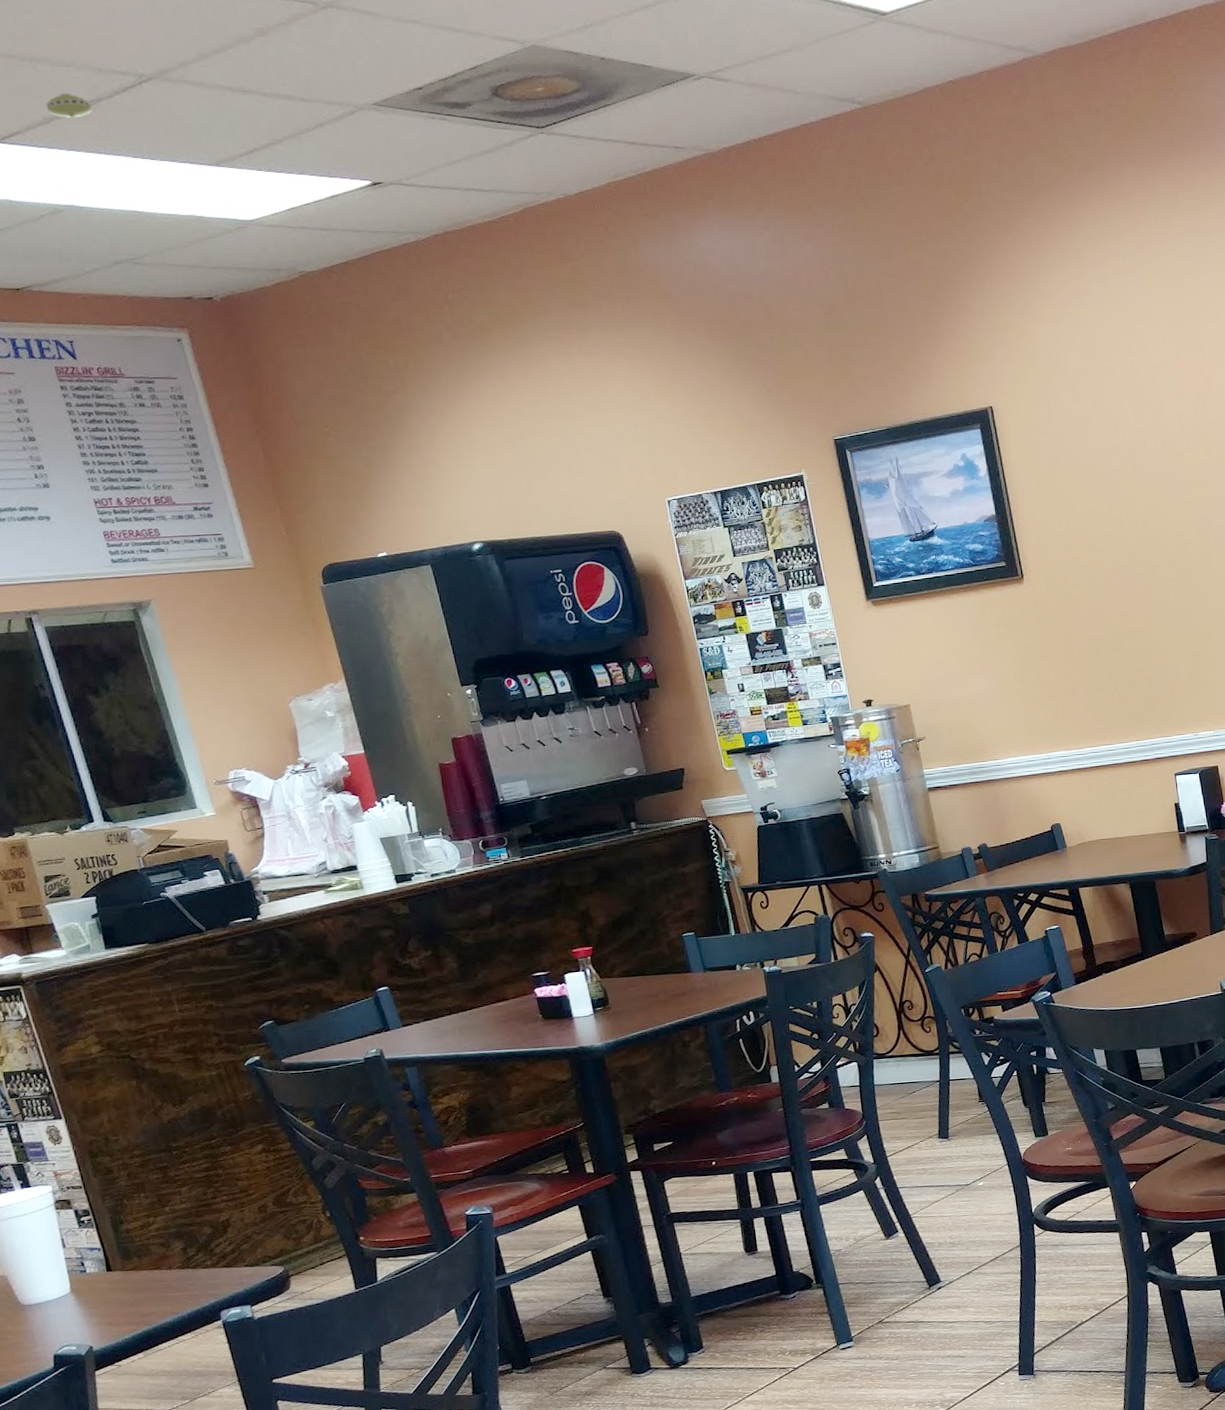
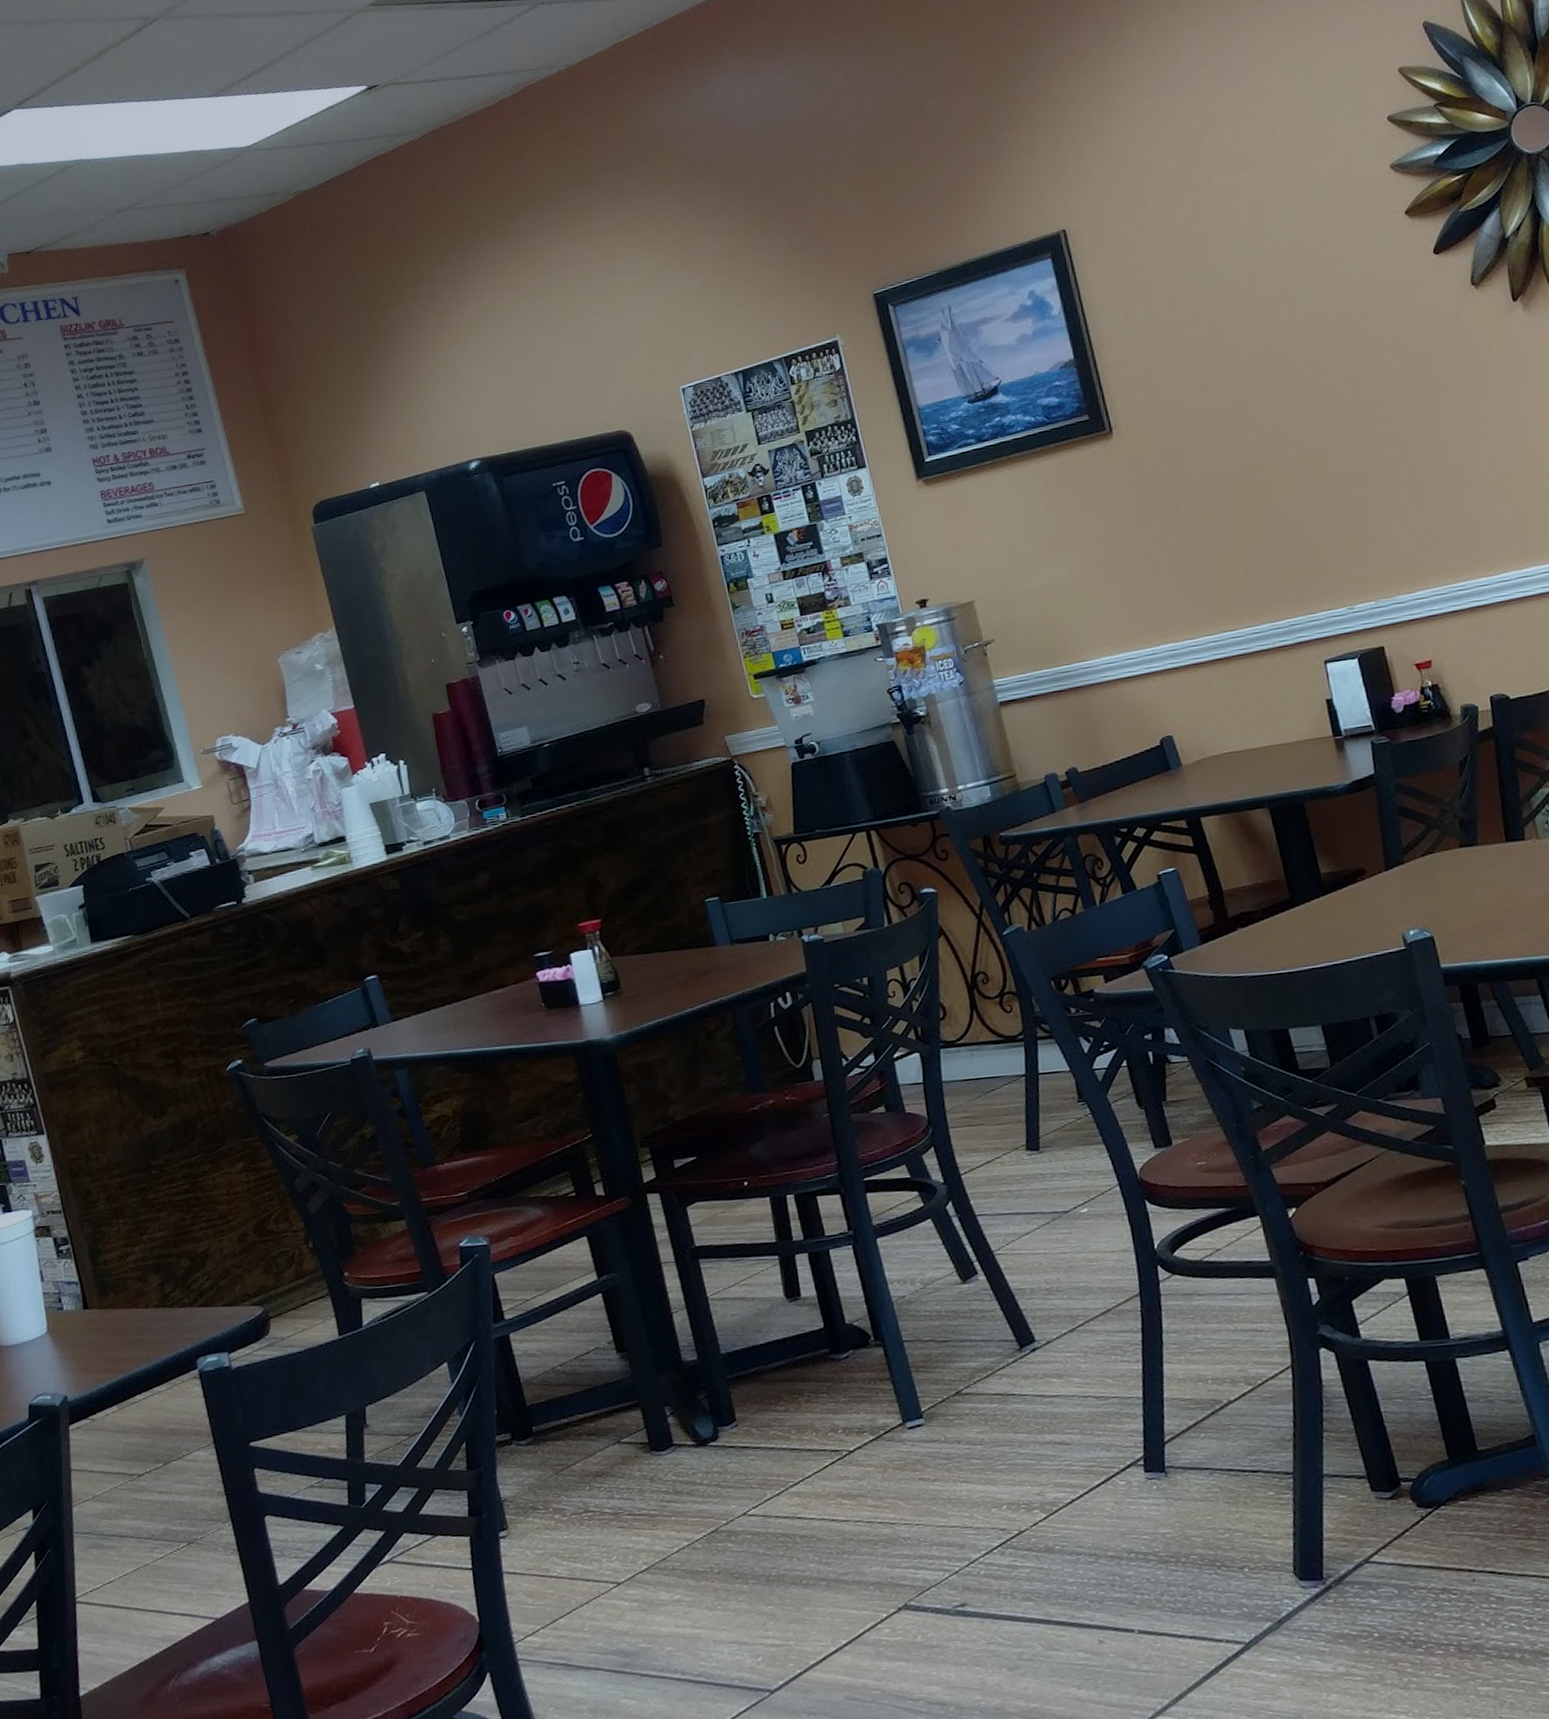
smoke detector: present [46,93,93,118] -> none [59,48,101,74]

